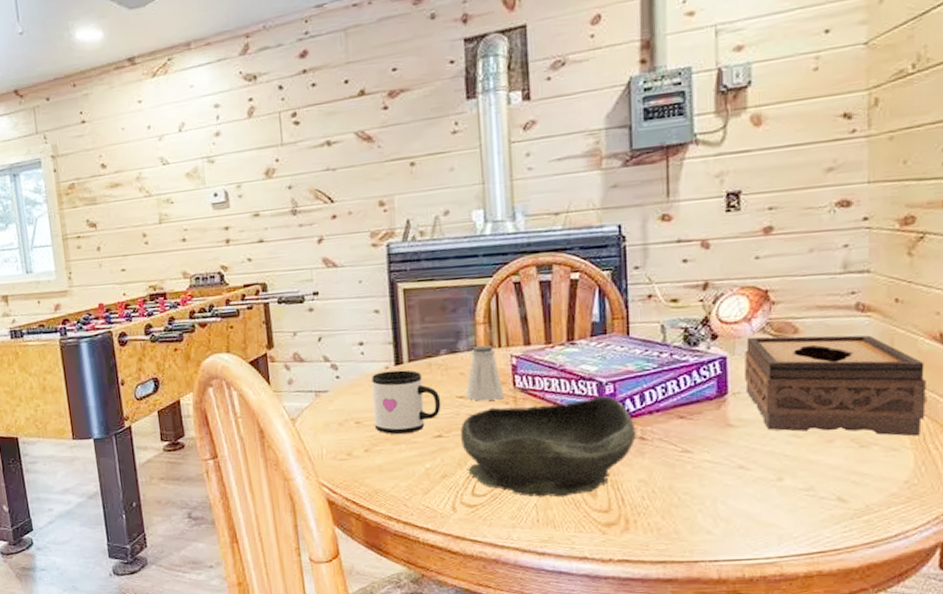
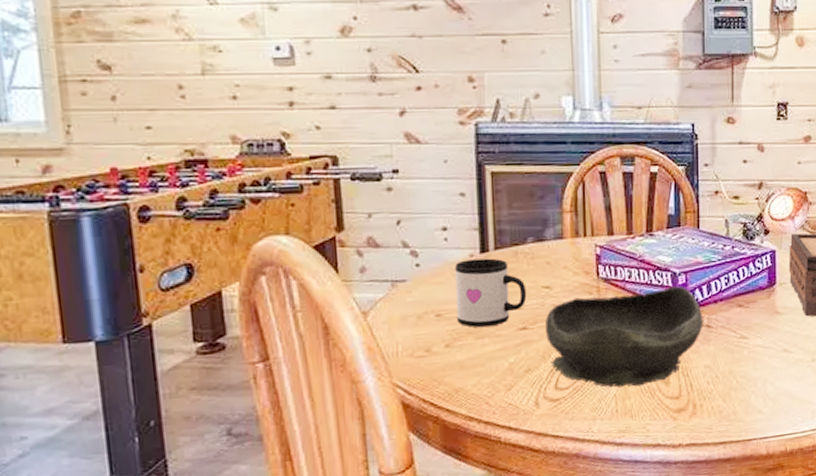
saltshaker: present [466,345,504,401] -> none [551,234,588,291]

